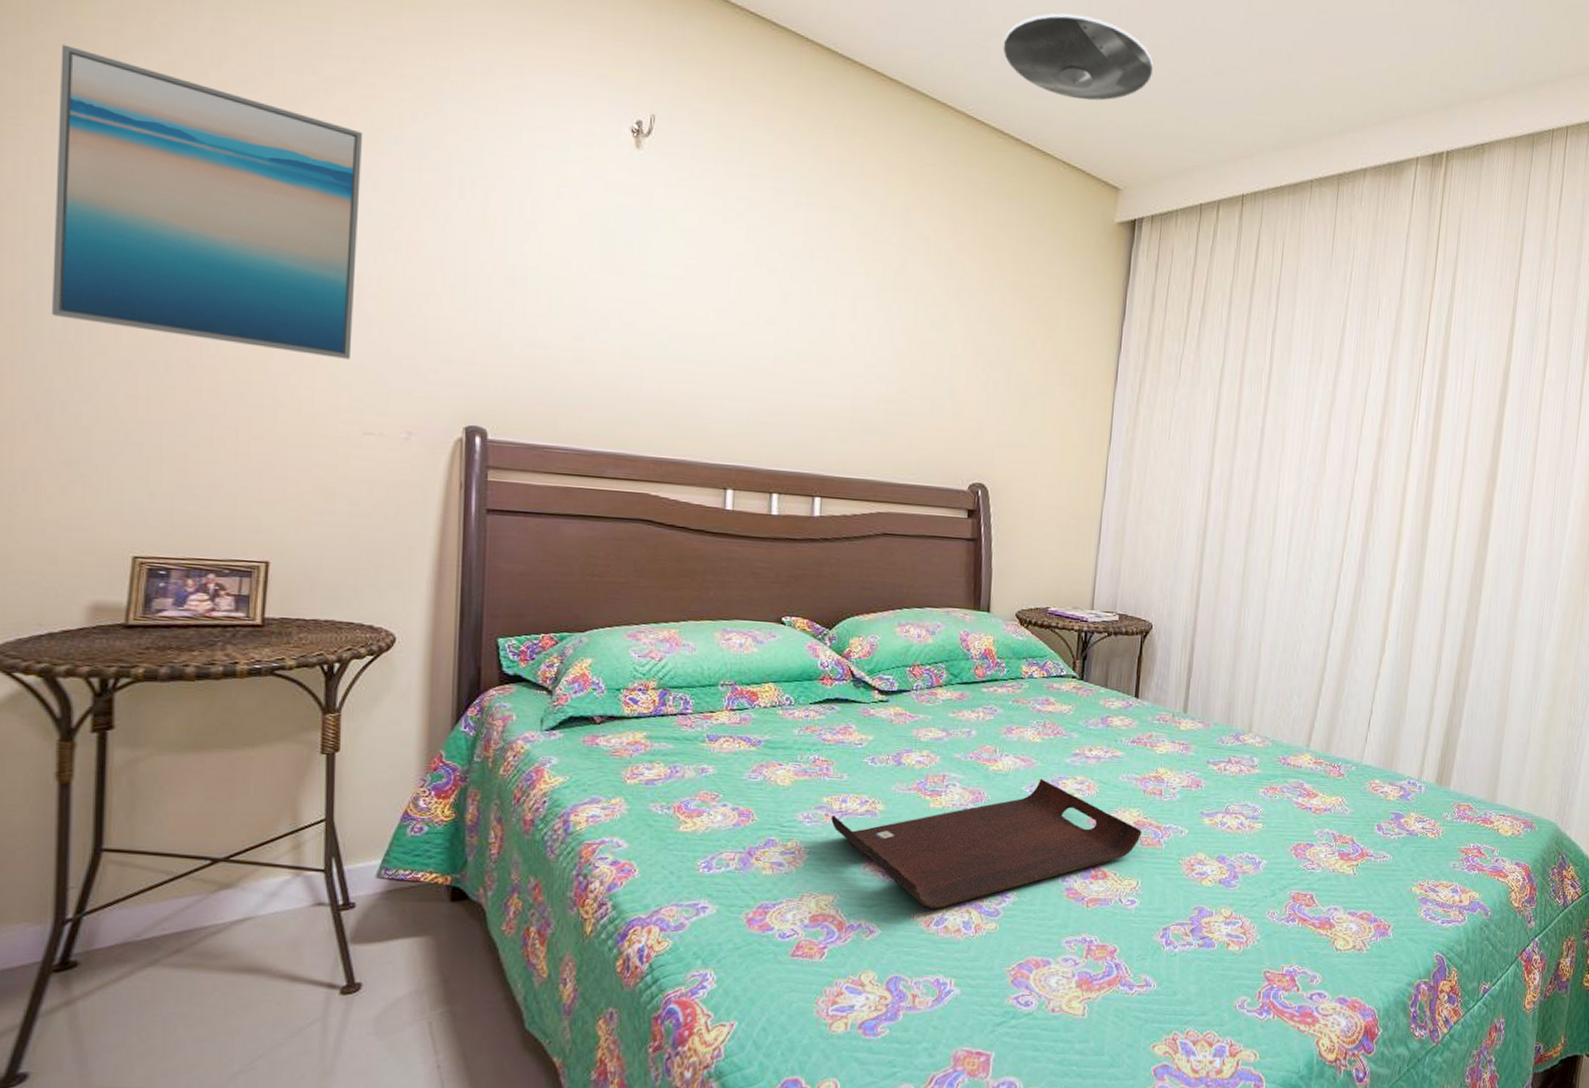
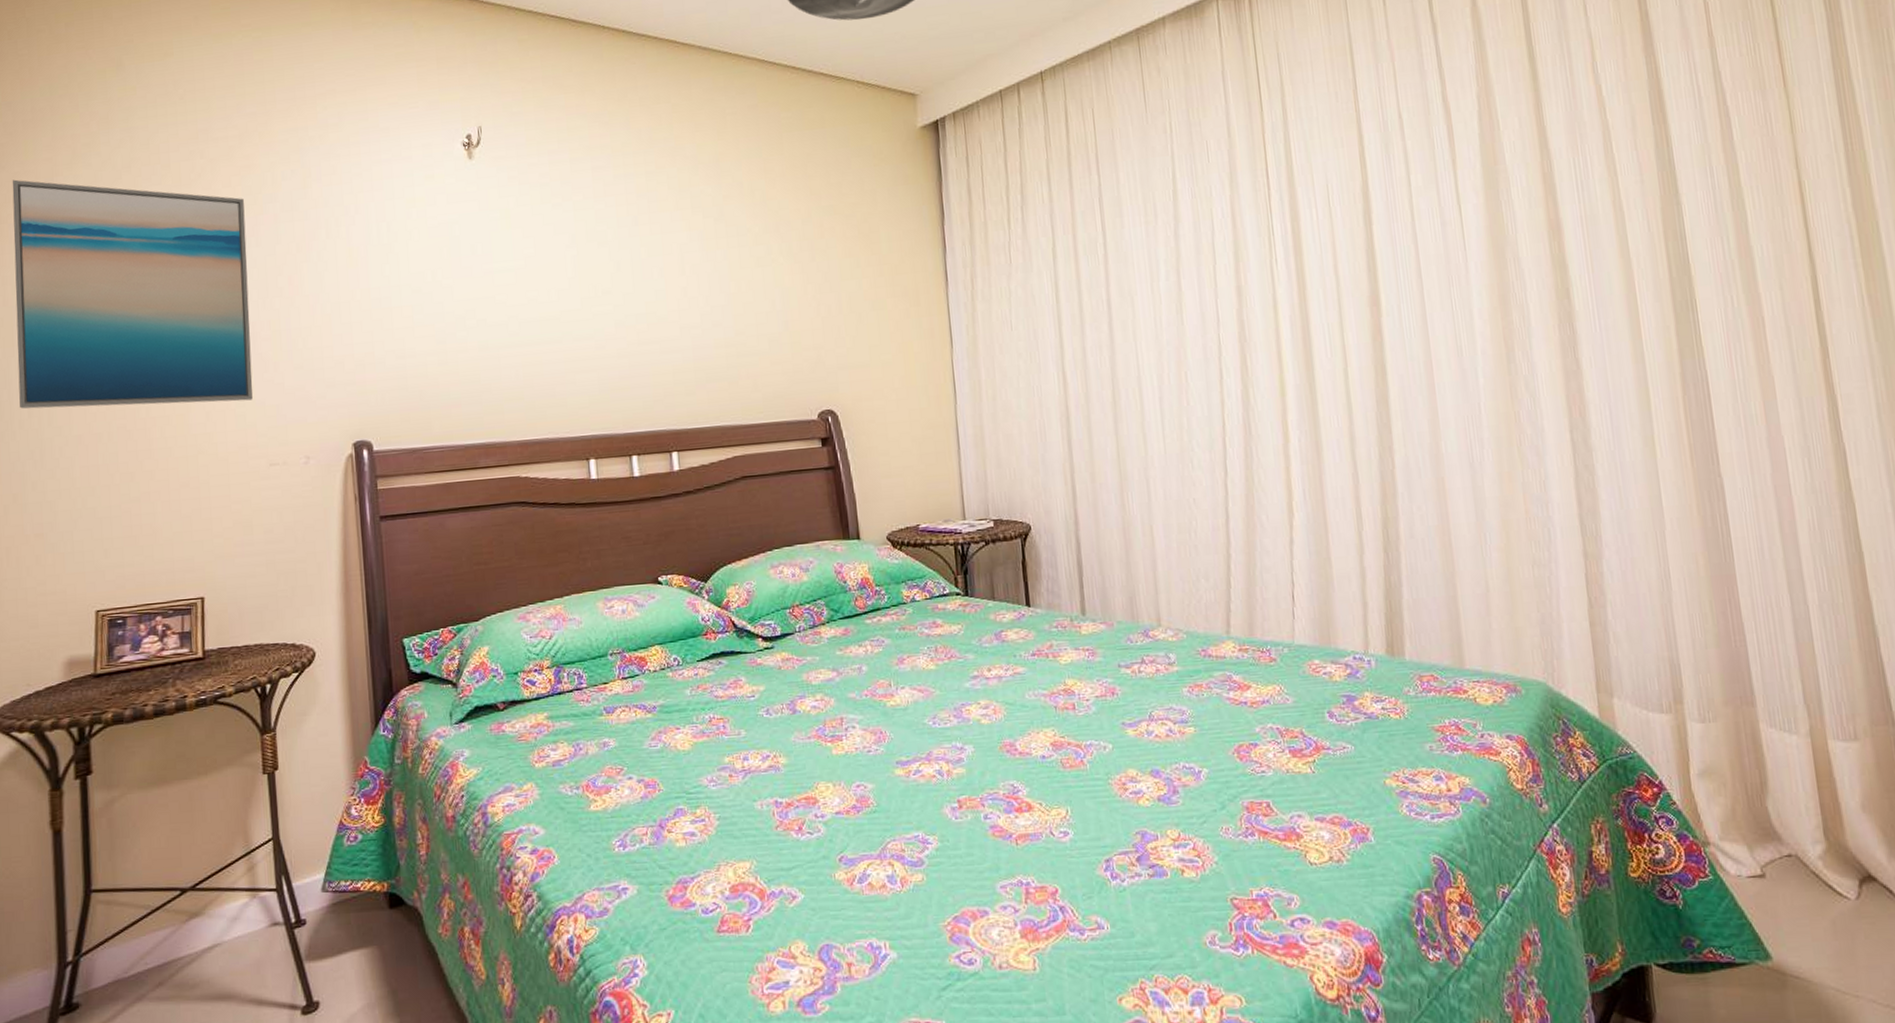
serving tray: present [831,778,1142,909] -> none [735,708,1062,866]

